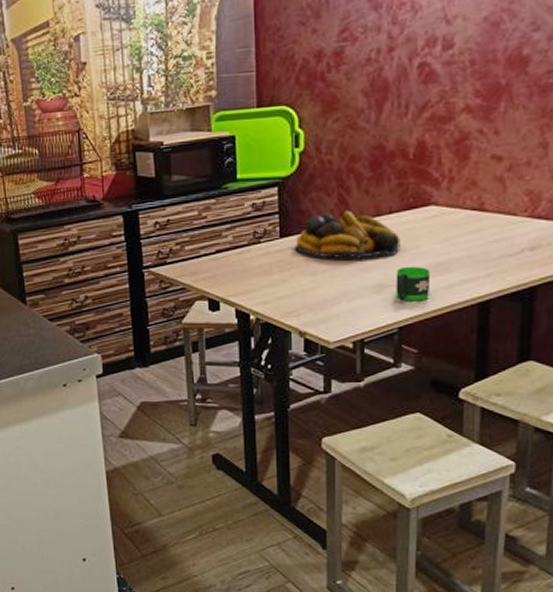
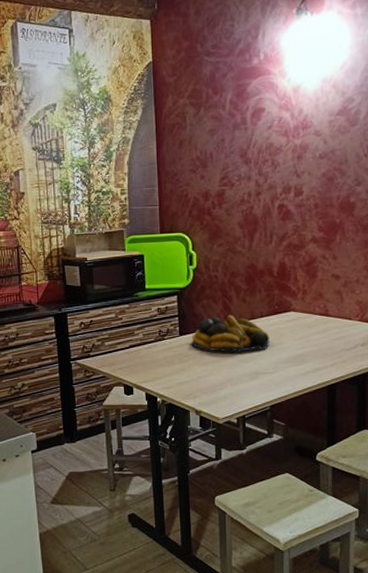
mug: present [396,266,429,302] -> none [267,358,292,385]

